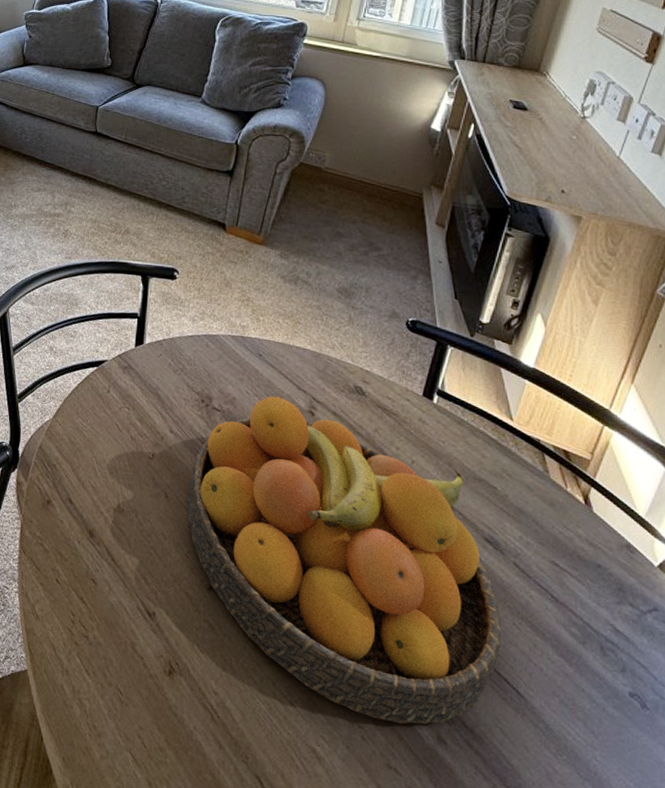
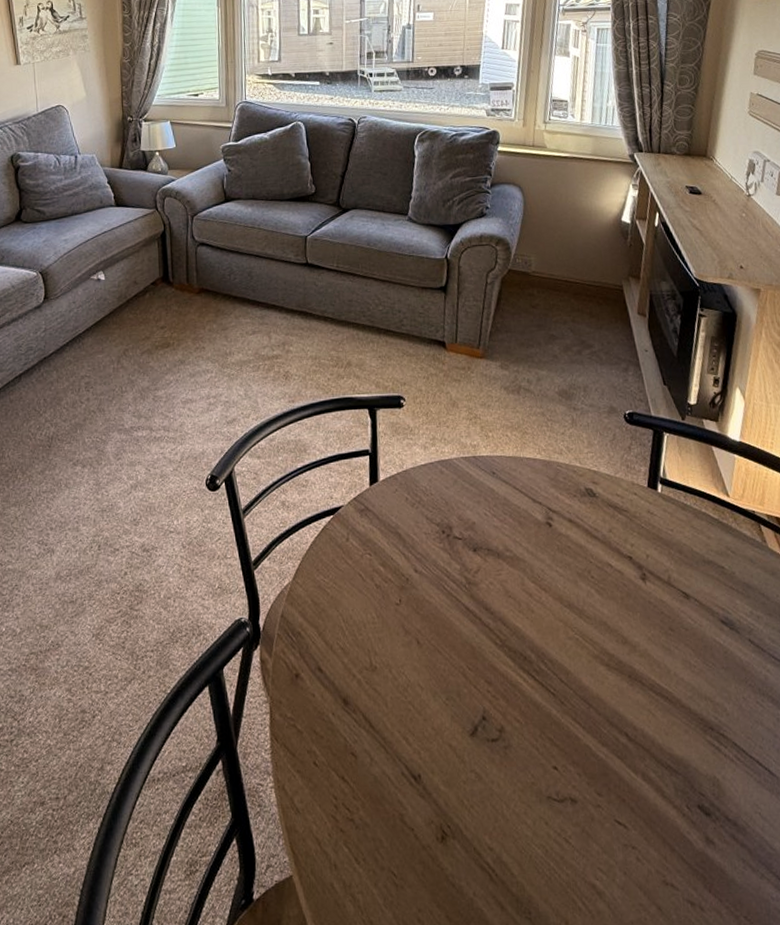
fruit bowl: present [187,396,502,725] -> none [439,513,749,835]

